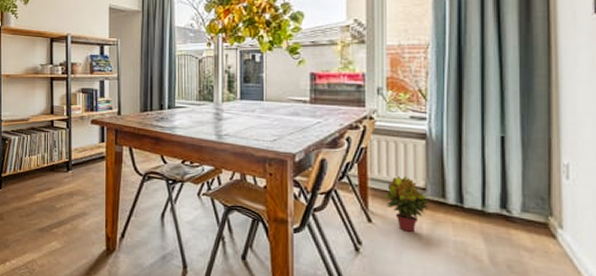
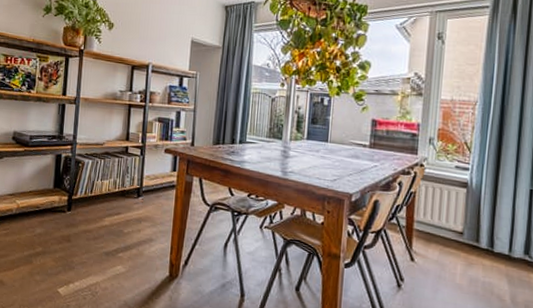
potted plant: present [384,176,430,232] -> none [427,220,466,272]

